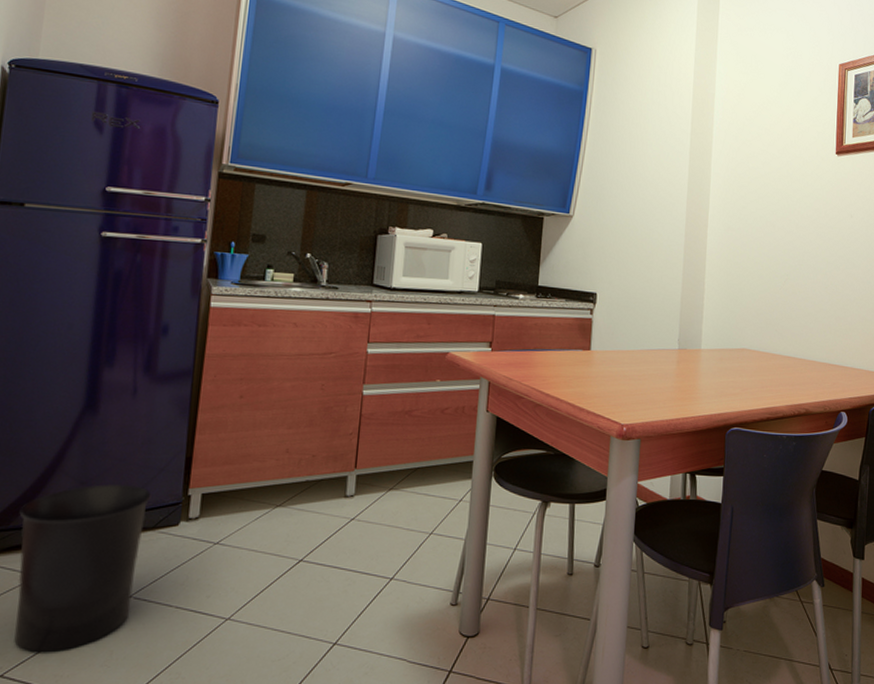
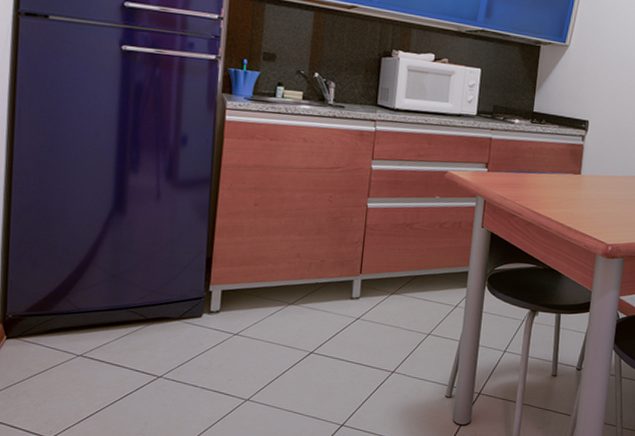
waste bin: present [14,484,152,652] -> none [59,278,177,420]

